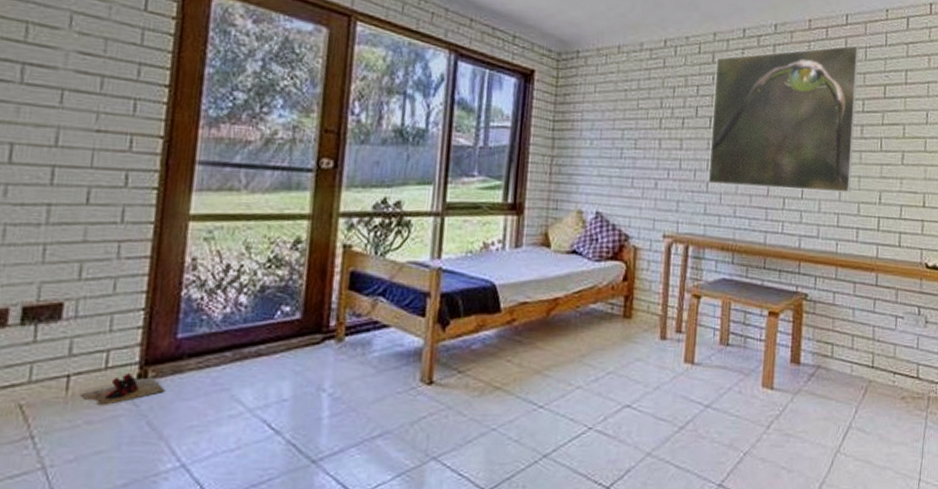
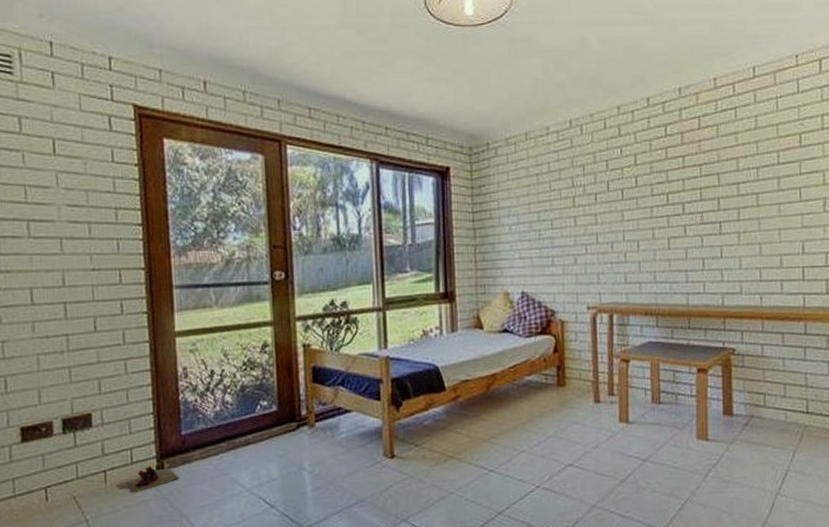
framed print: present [708,45,859,193] -> none [623,97,771,253]

